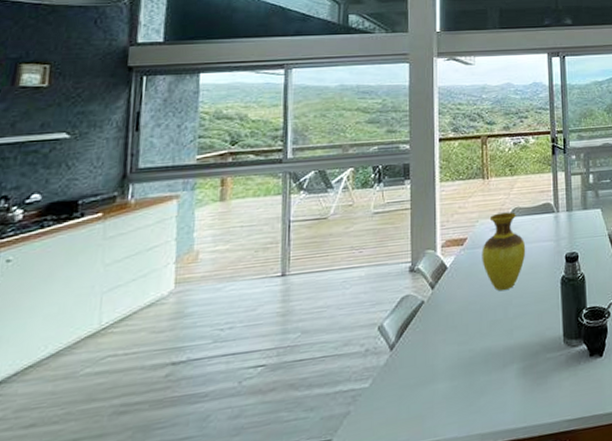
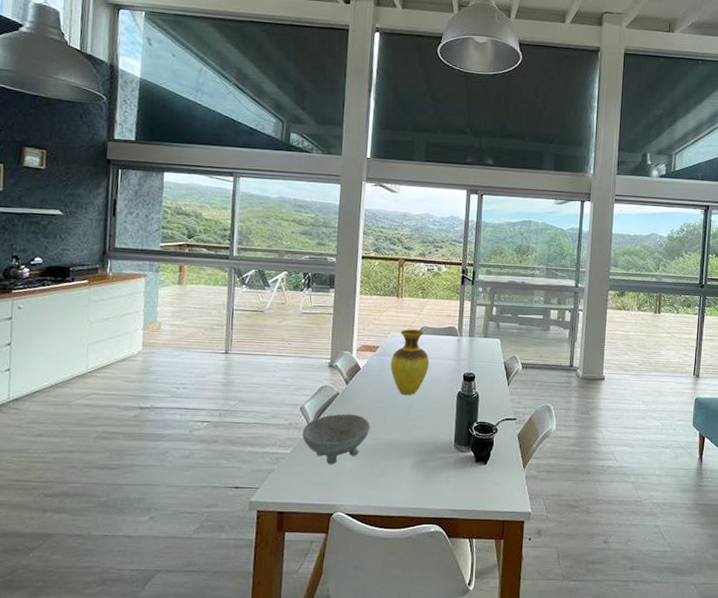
bowl: none [382,323,464,393] -> present [302,414,370,465]

